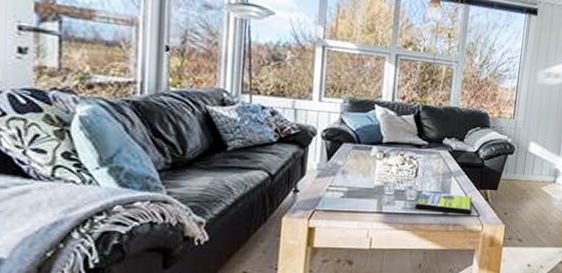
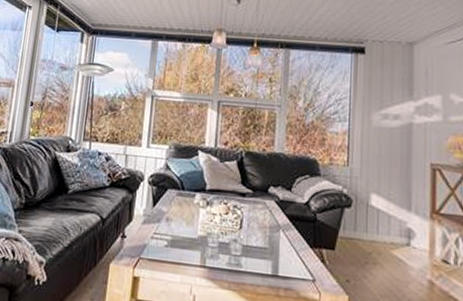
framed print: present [415,191,473,215] -> none [240,246,306,279]

